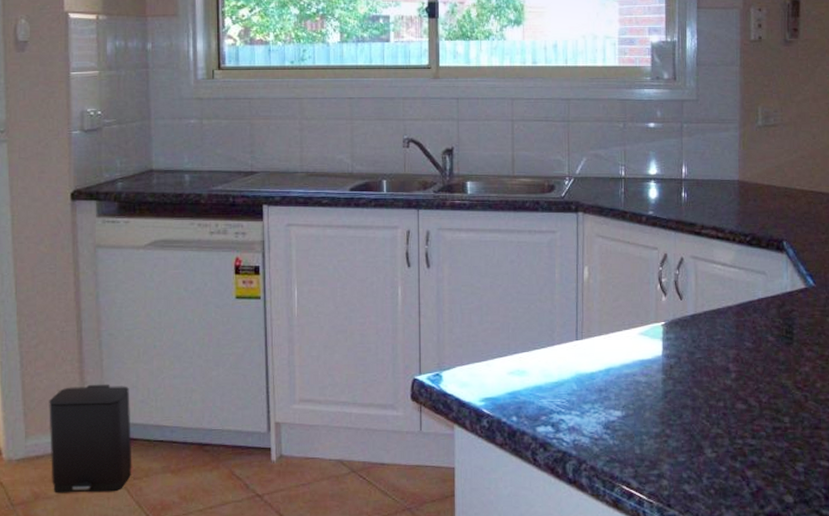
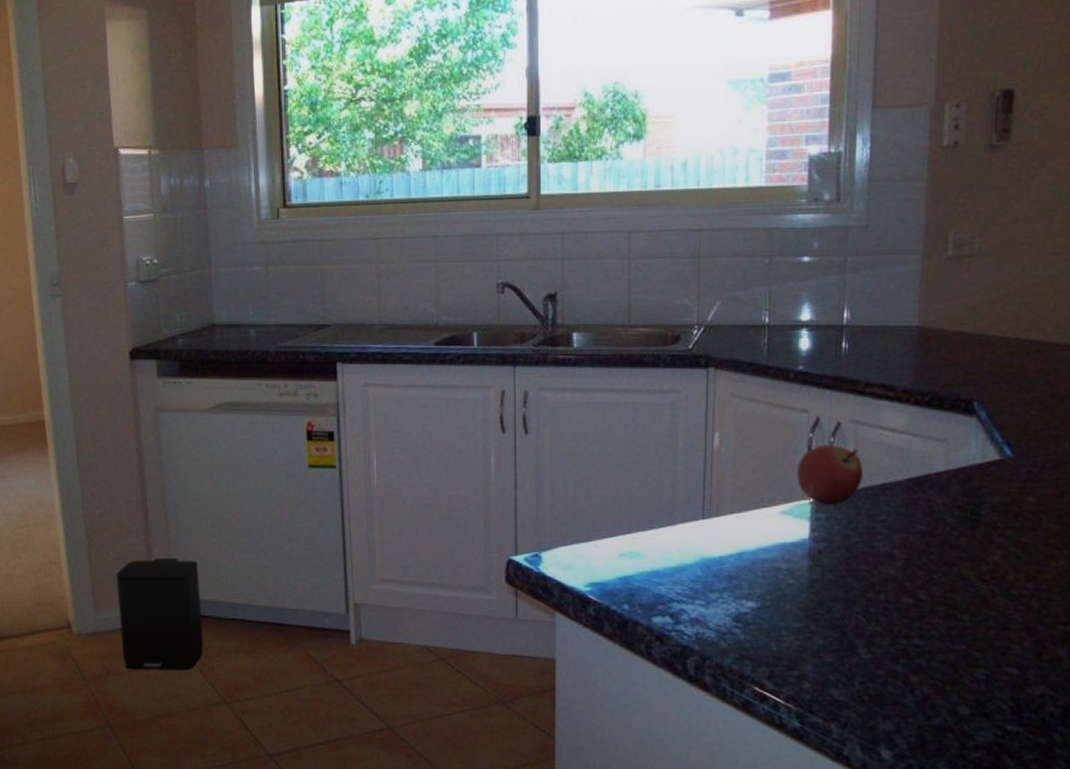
fruit: none [651,277,702,327] -> present [797,445,863,505]

